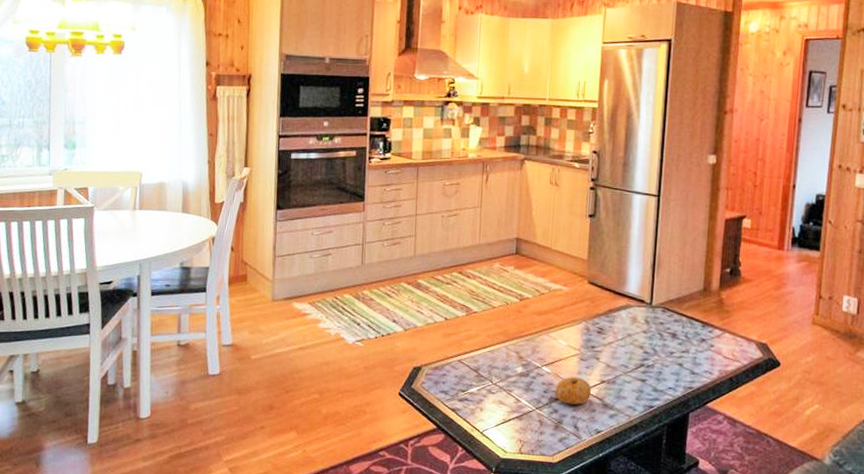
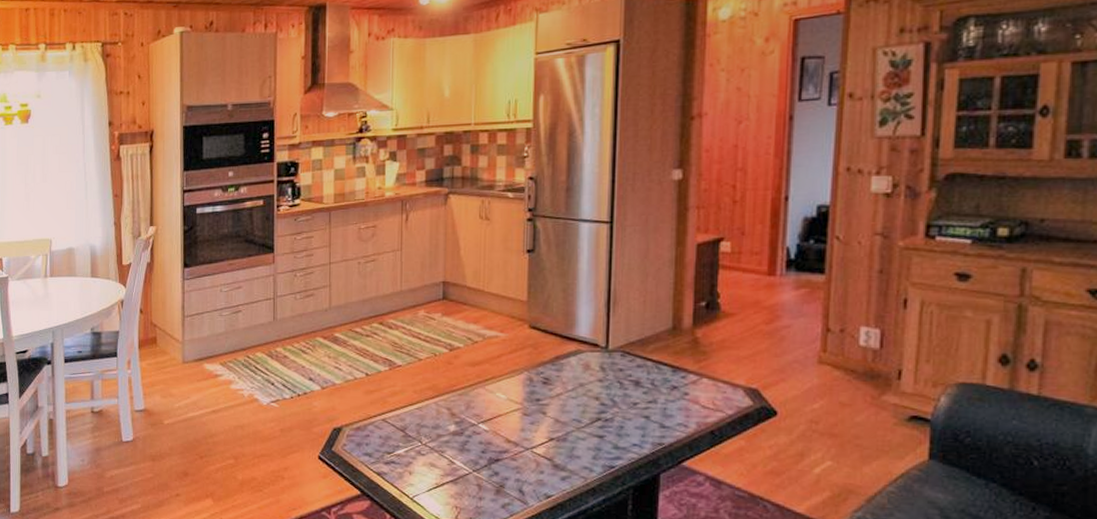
fruit: present [555,377,591,405] -> none [495,434,537,466]

